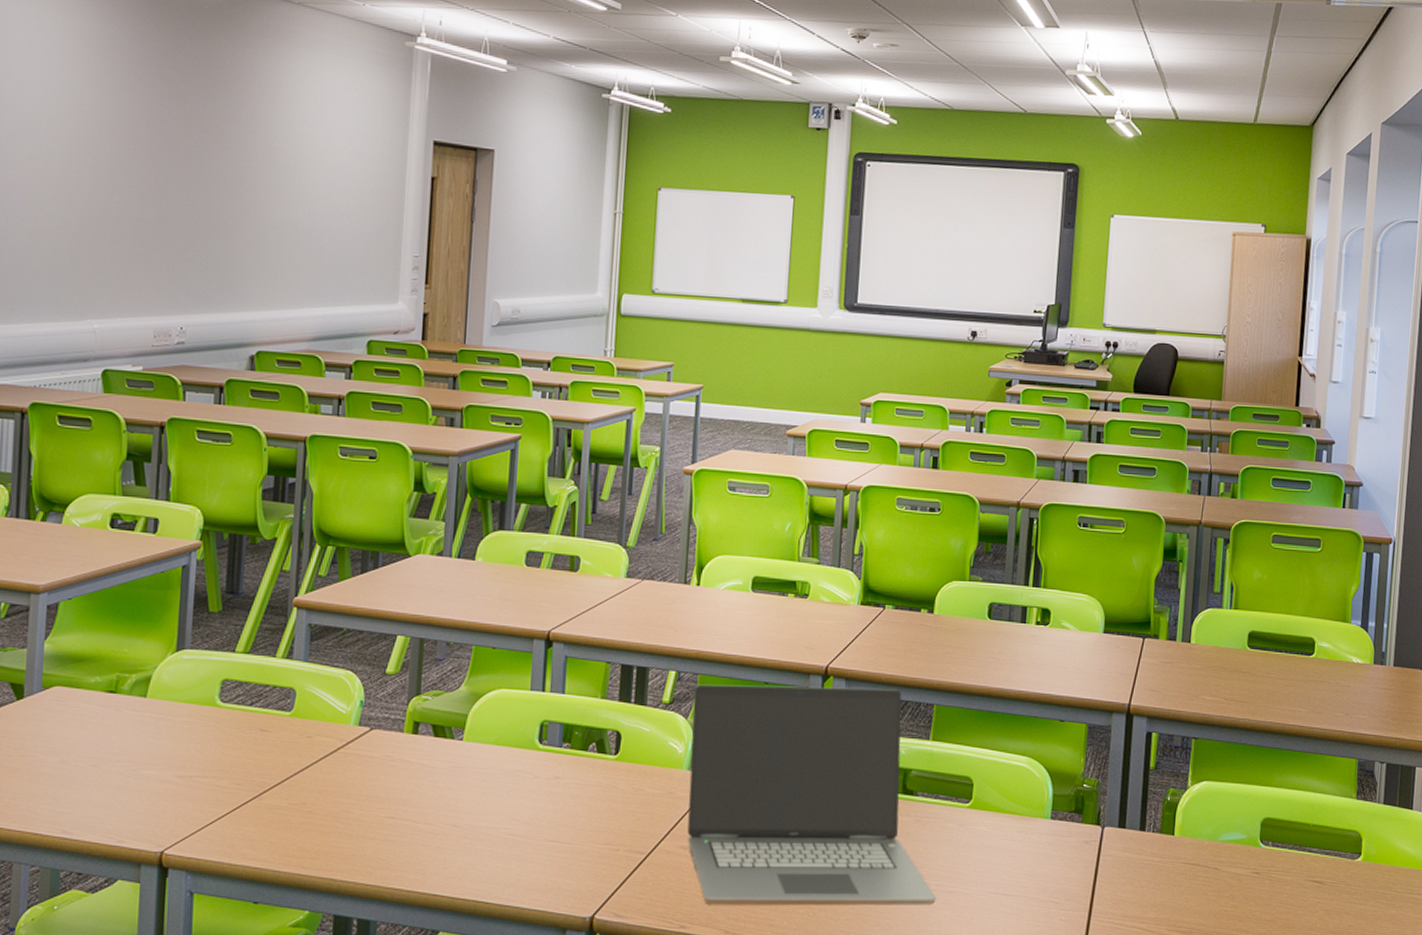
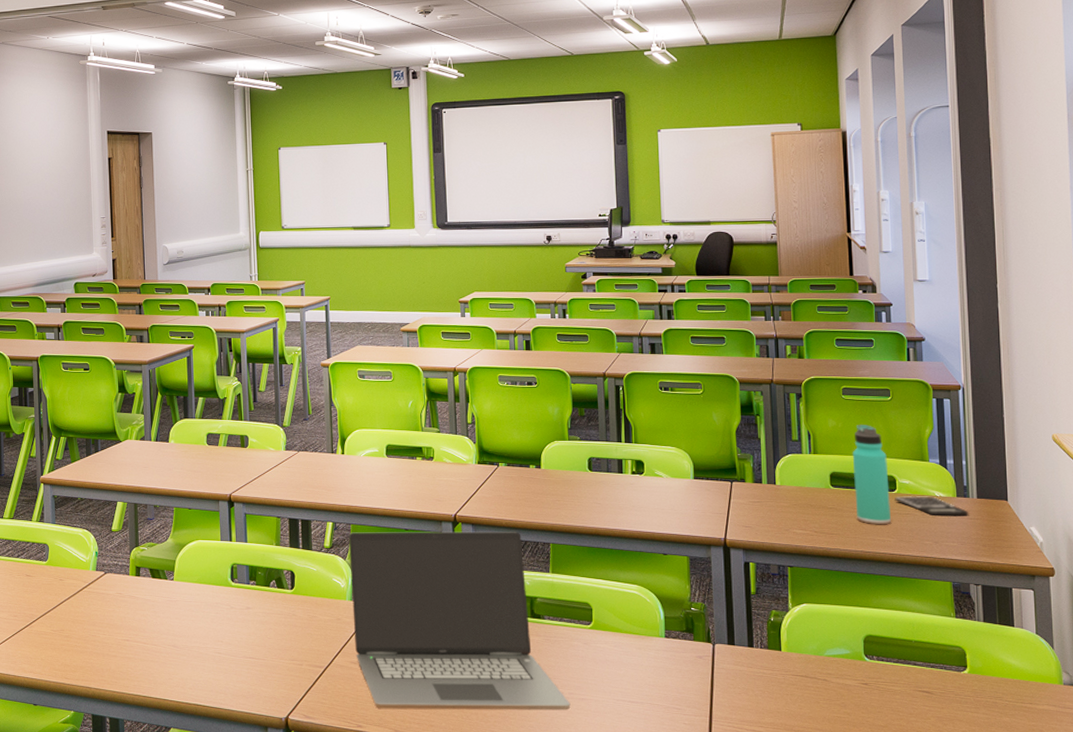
thermos bottle: none [1270,577,1309,693] -> present [852,424,891,525]
calculator: none [1311,661,1384,687] -> present [895,496,969,518]

